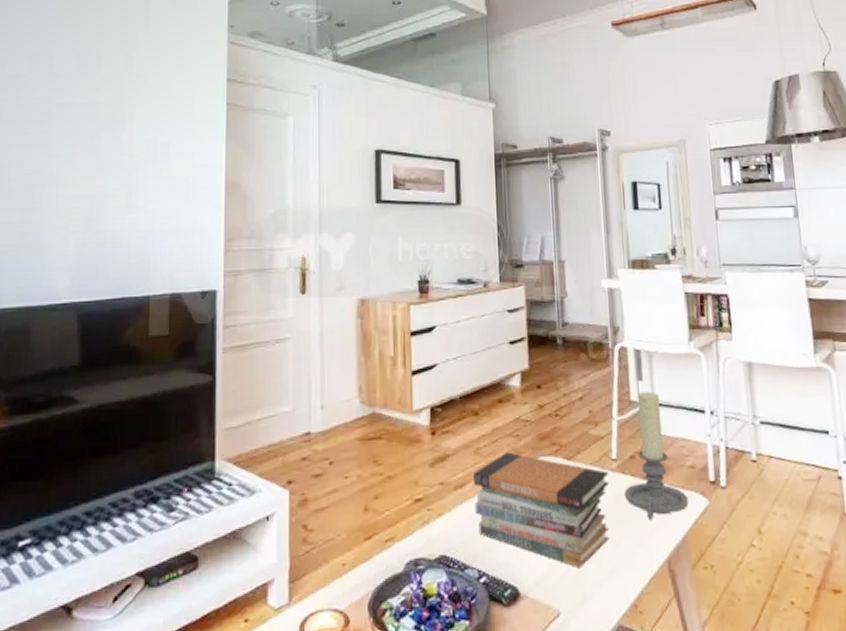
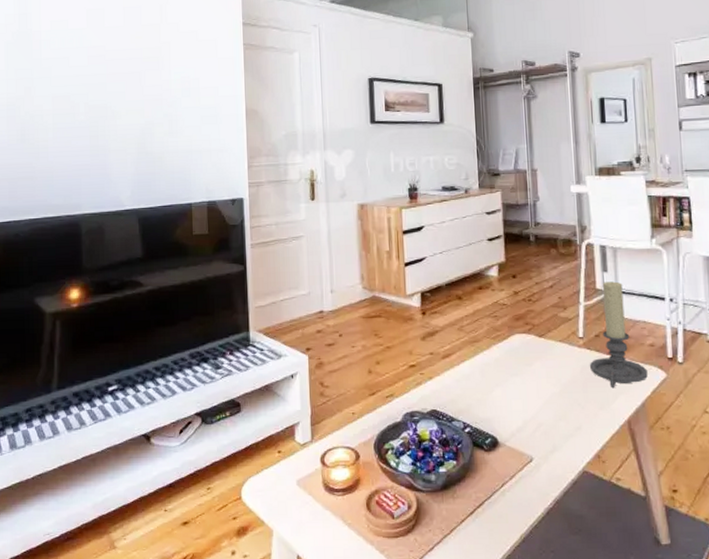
book stack: present [474,452,610,569] -> none [458,330,577,425]

